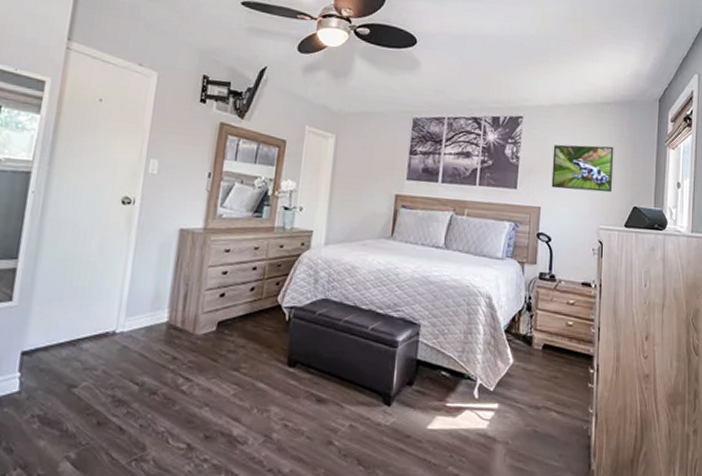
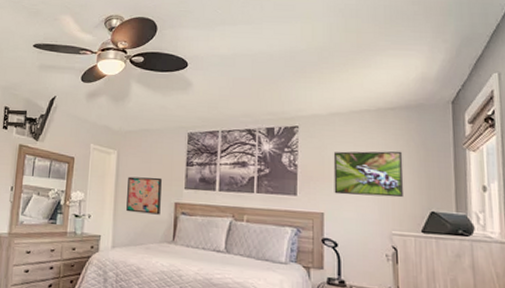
wall art: none [343,164,383,208] -> present [126,176,162,215]

